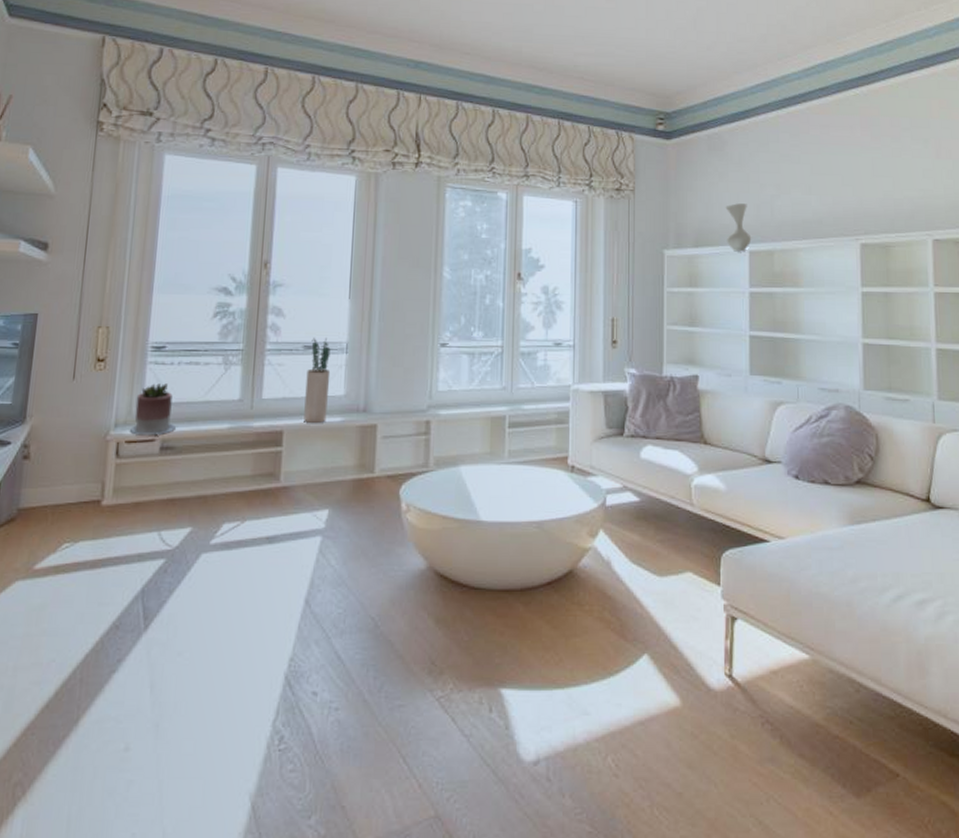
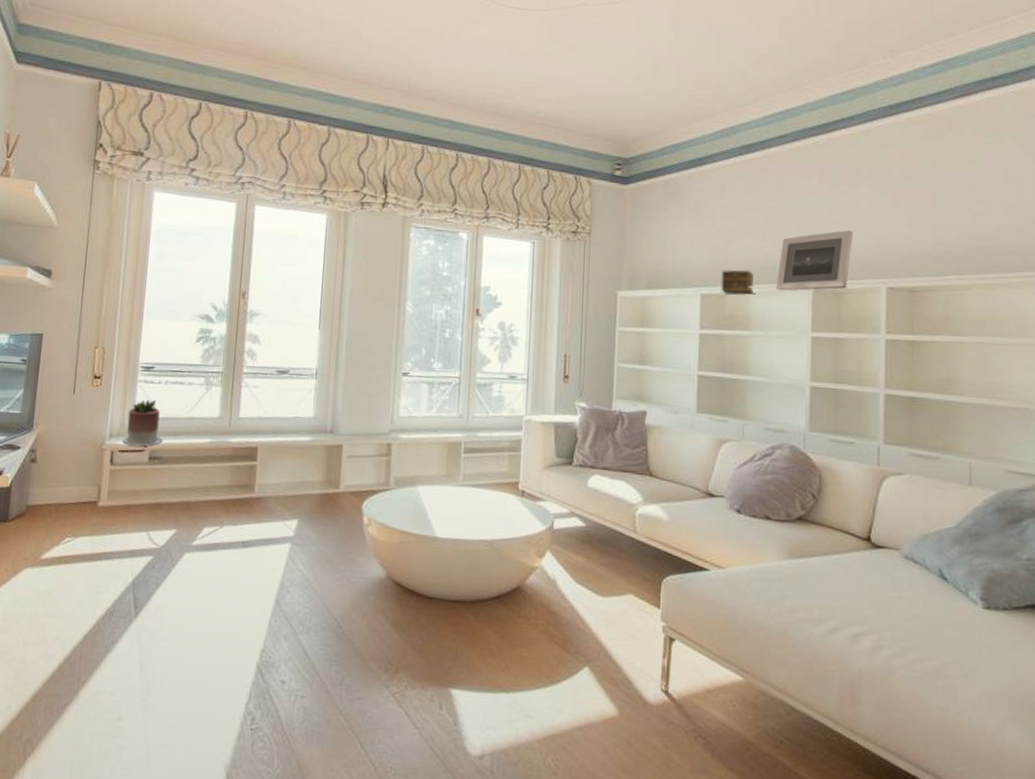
vase: present [304,337,331,424] -> none [276,363,301,442]
decorative vase: present [725,203,752,252] -> none [679,248,704,295]
decorative box: none [768,225,801,251] -> present [721,269,753,295]
picture frame: none [823,182,898,246] -> present [775,229,854,291]

